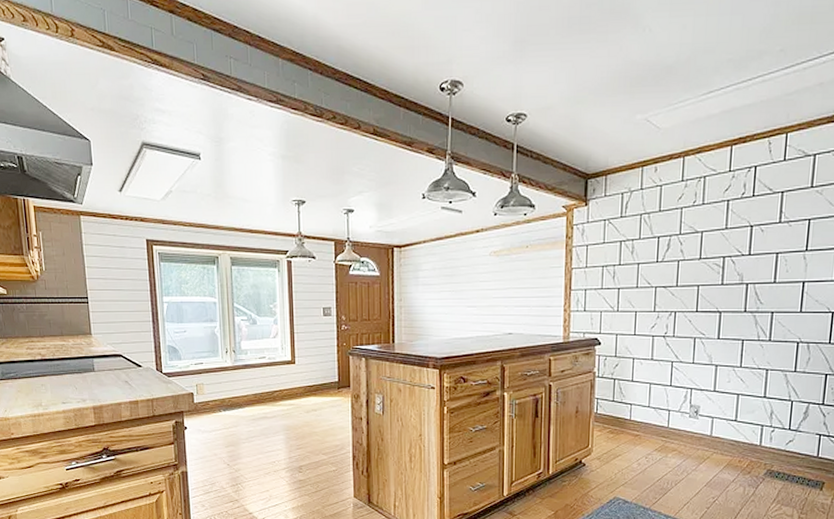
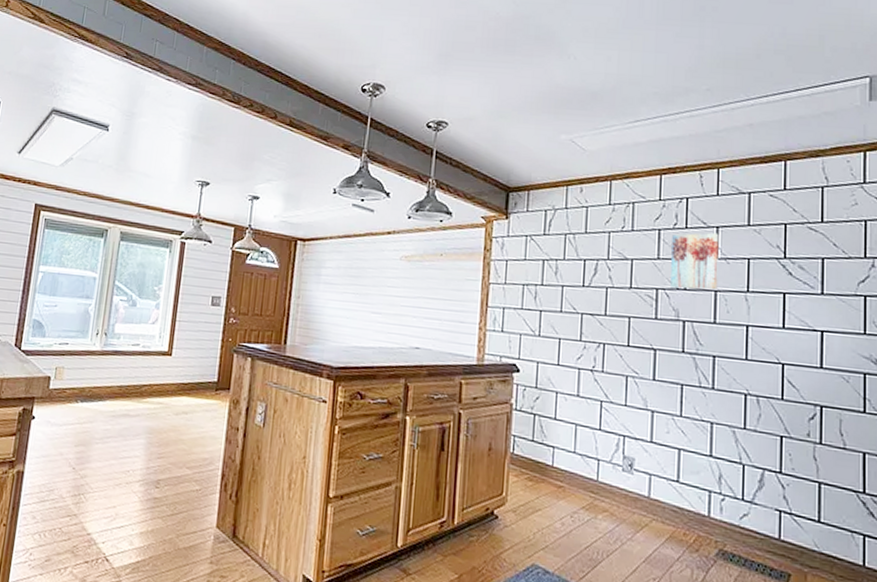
wall art: none [736,197,784,254] -> present [670,232,719,290]

